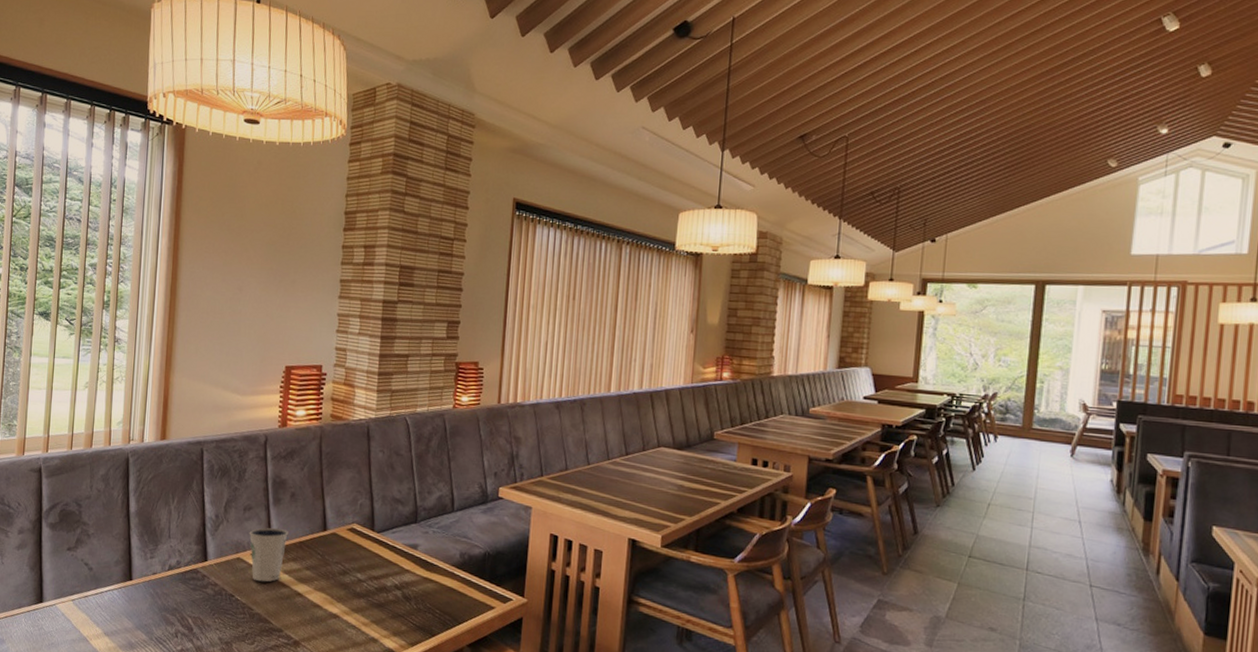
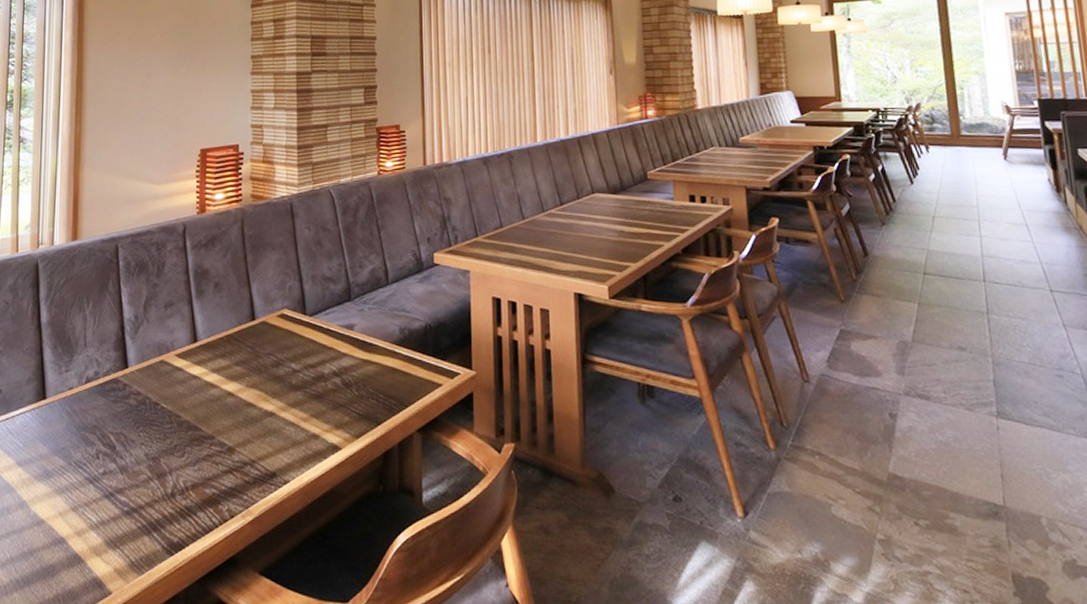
dixie cup: present [249,527,288,582] -> none [171,322,214,385]

